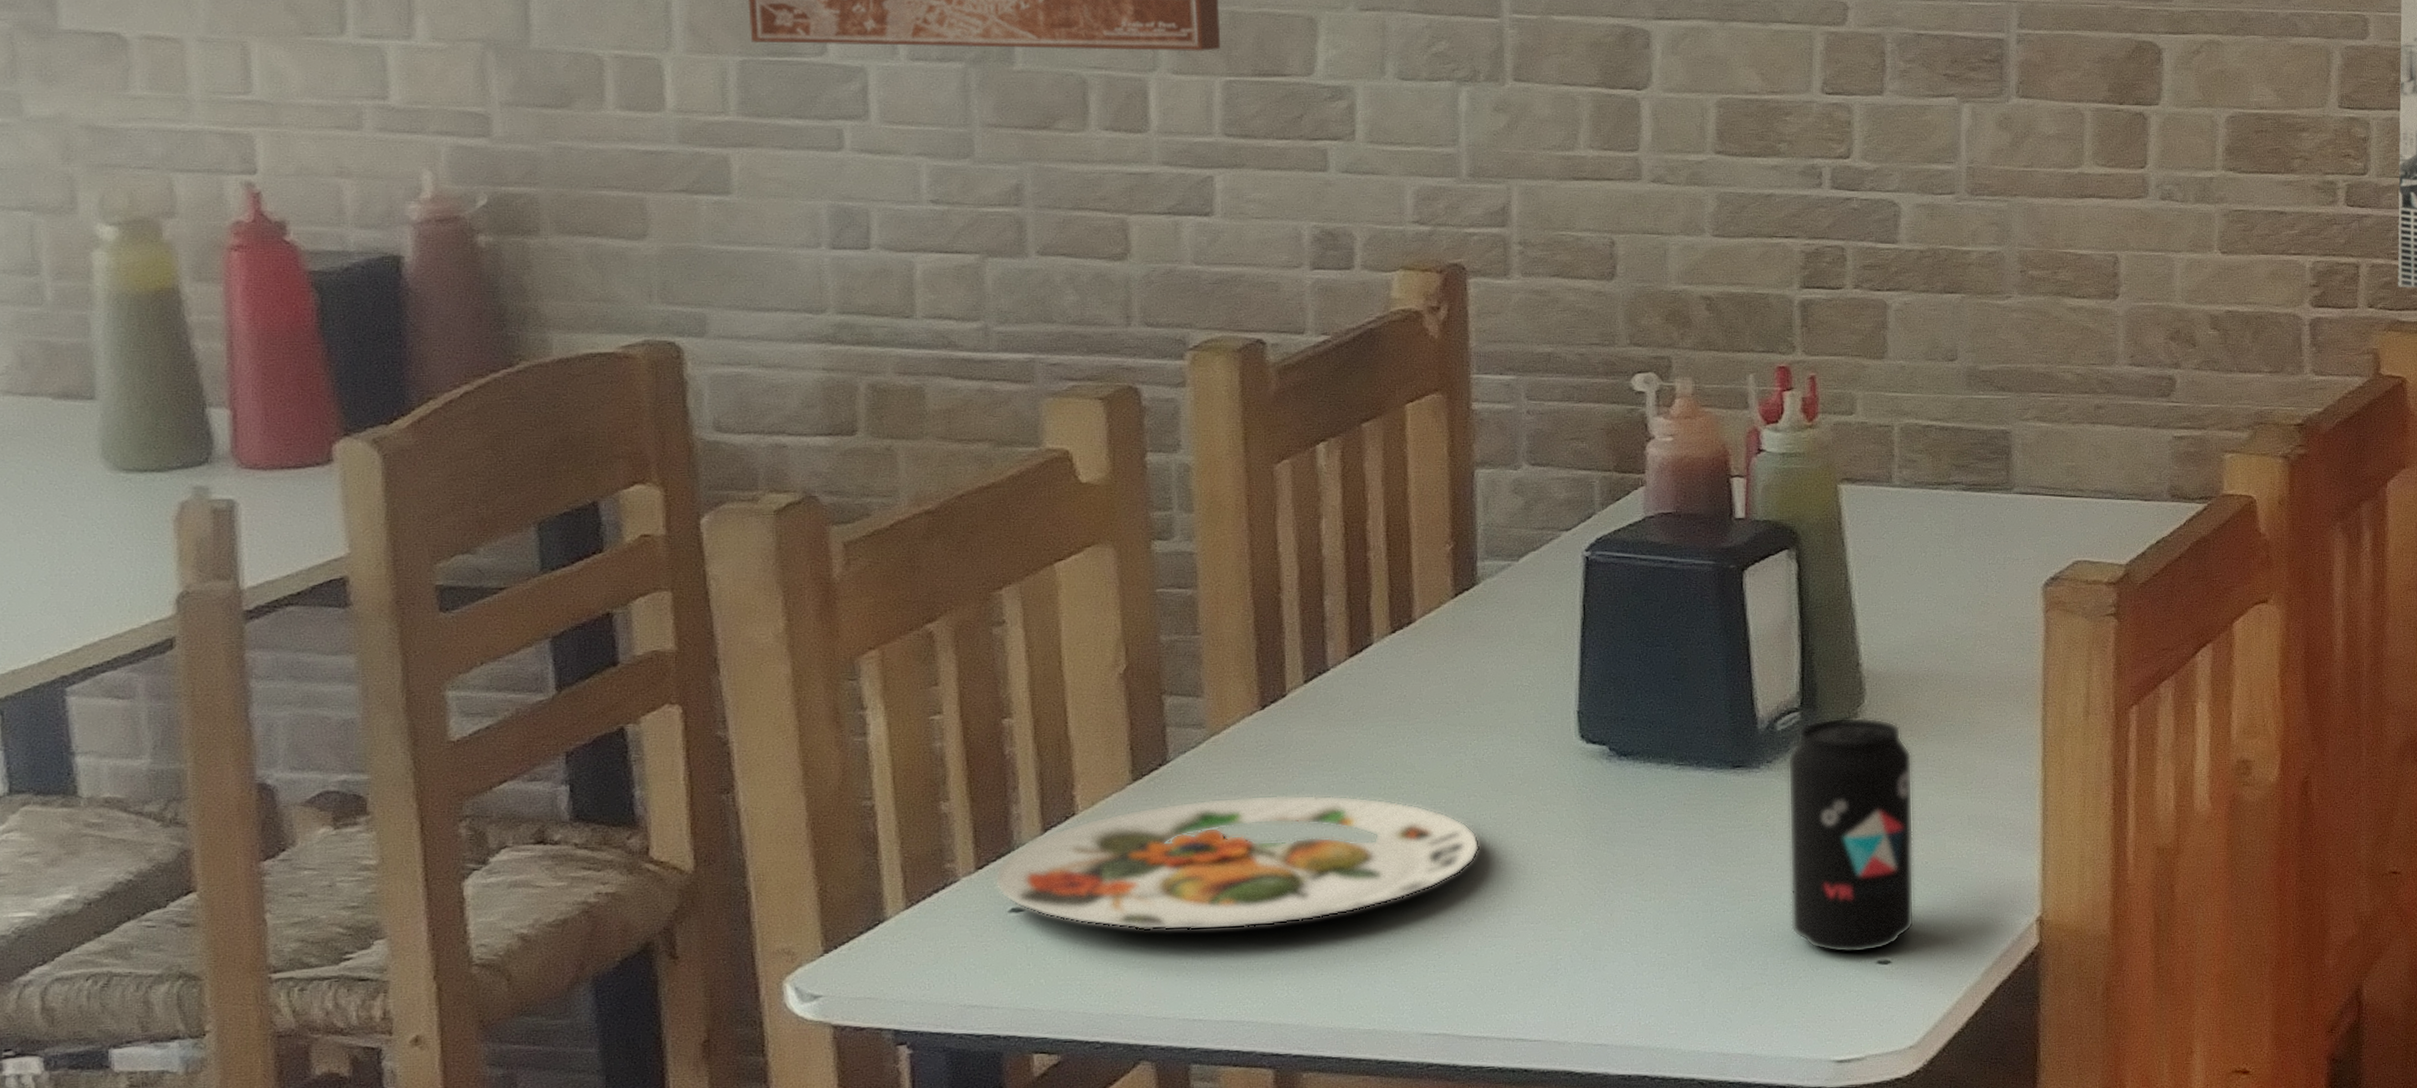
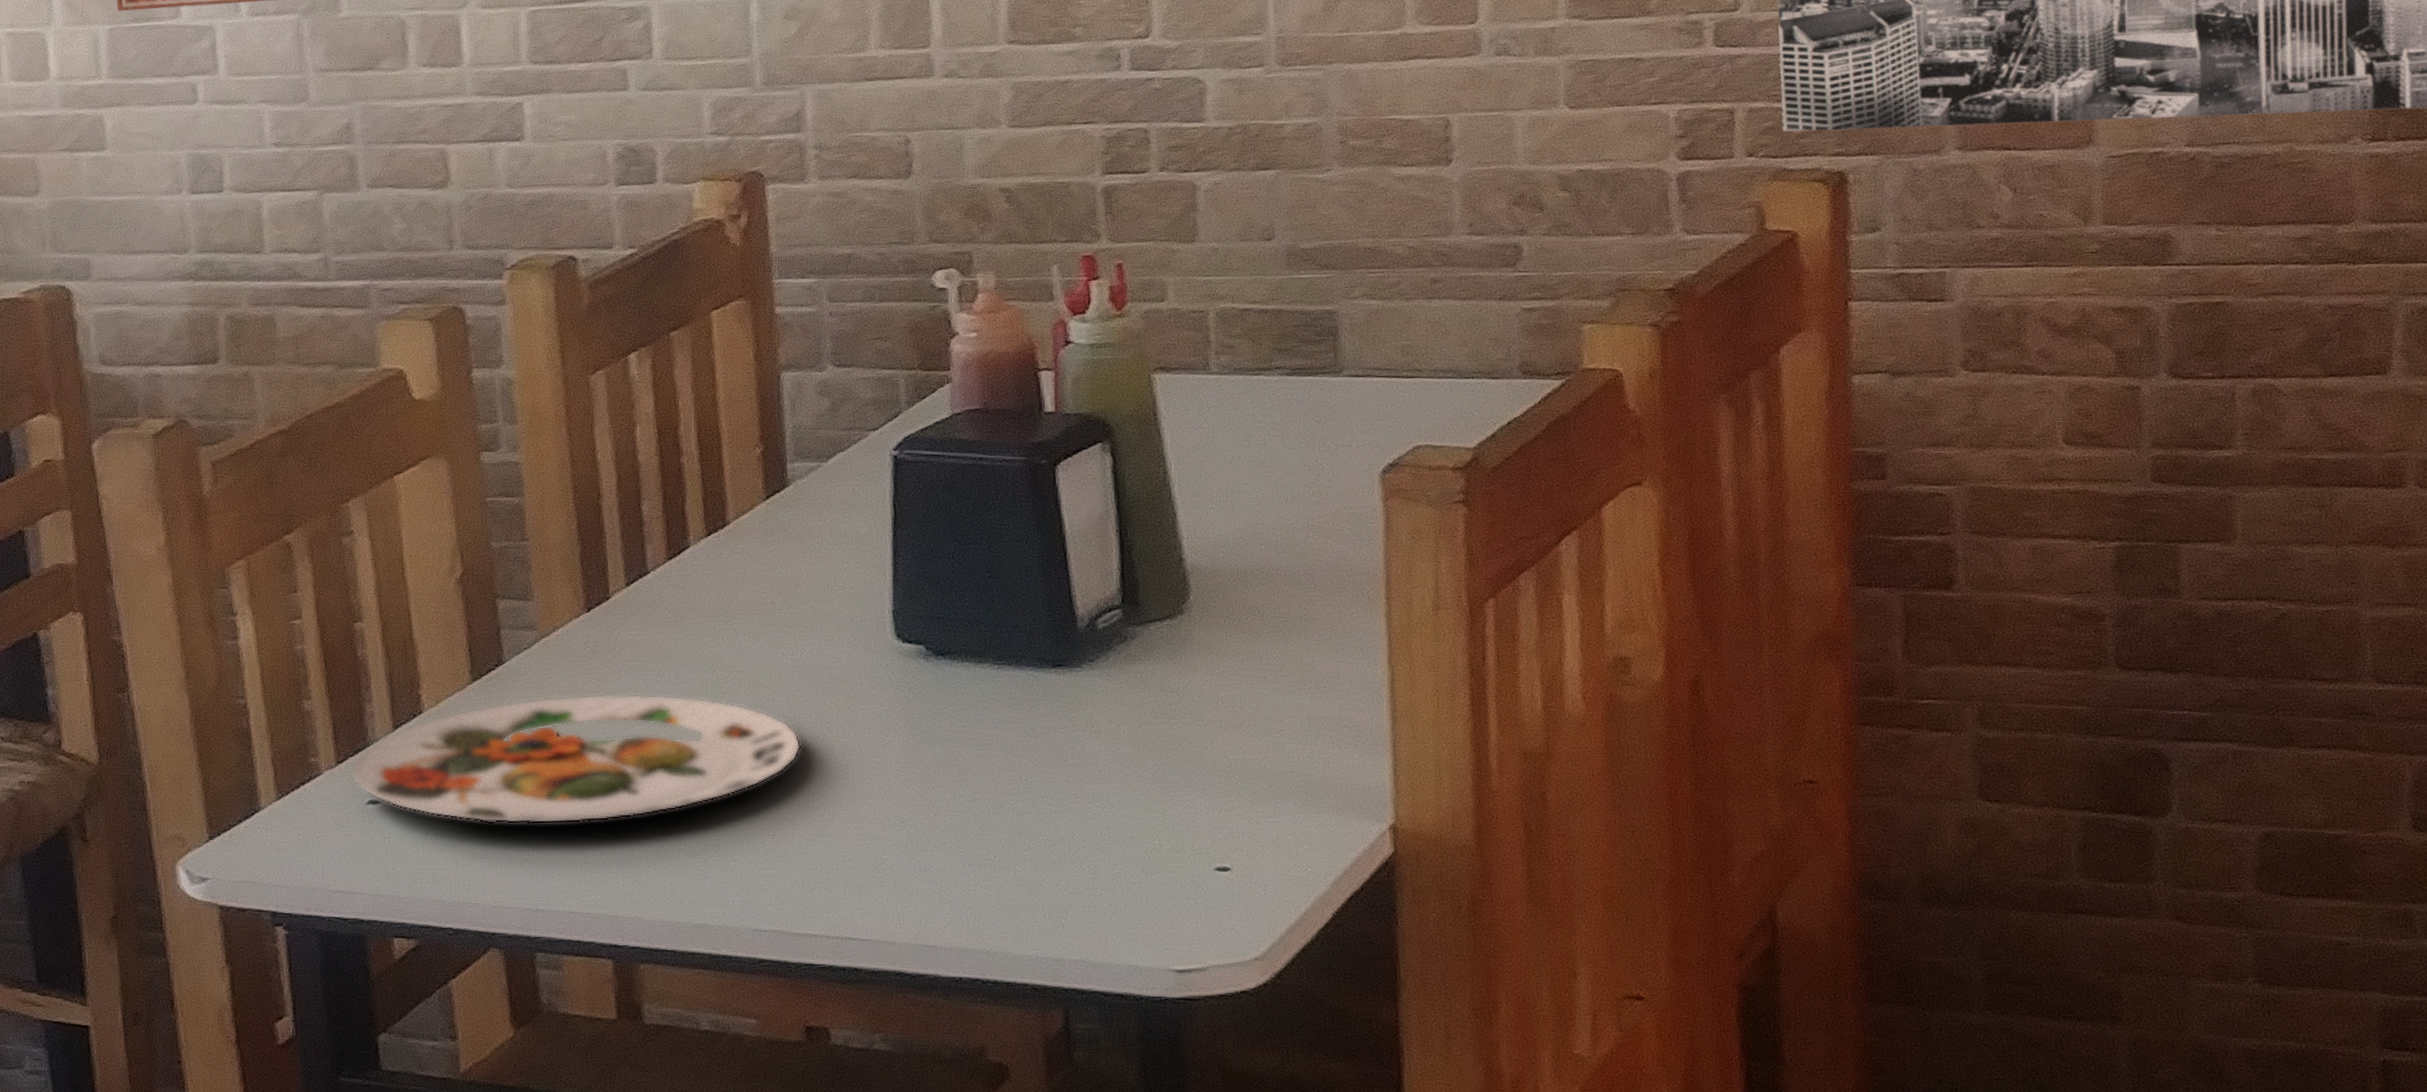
beverage can: present [1788,717,1915,954] -> none [1110,614,1255,860]

